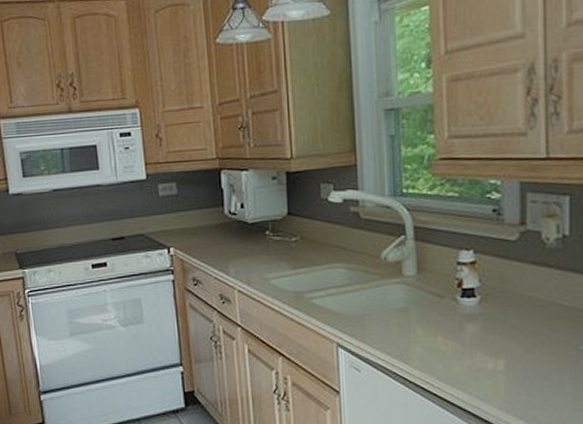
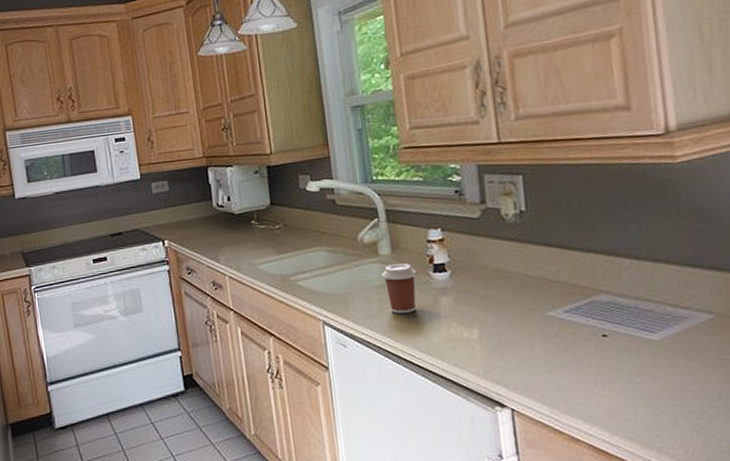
coffee cup: none [404,286,442,339] -> present [382,263,416,313]

